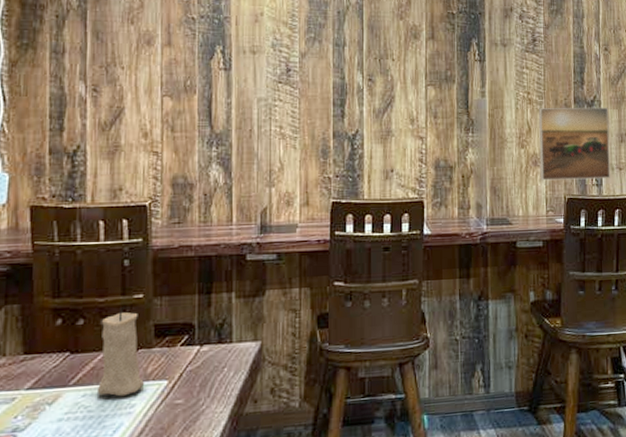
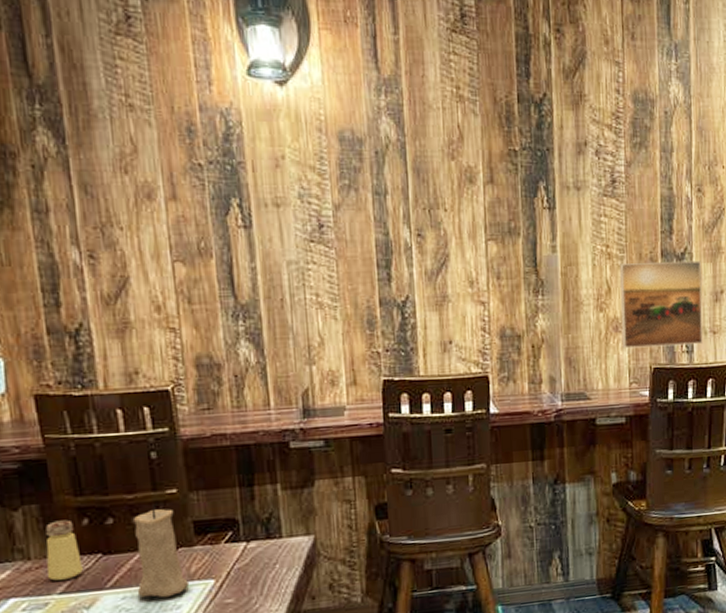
saltshaker: none [18,319,51,378] -> present [45,519,83,581]

